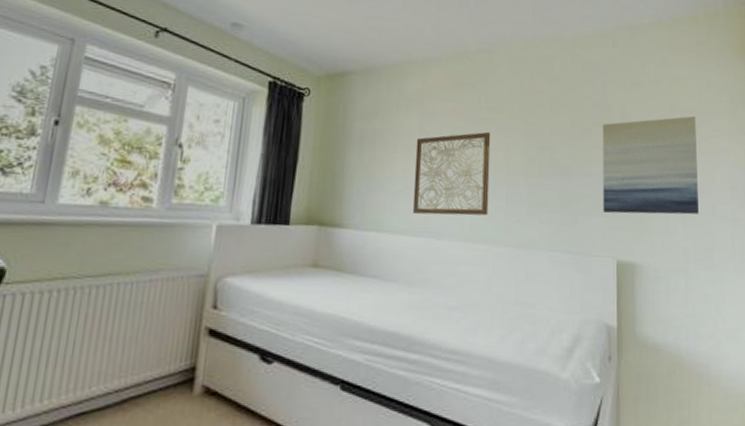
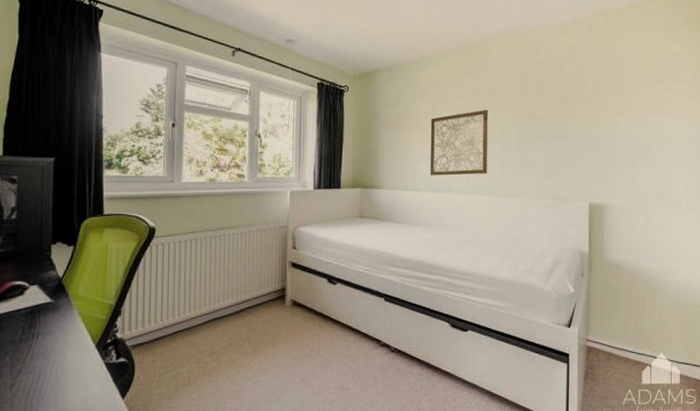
wall art: present [602,115,699,215] -> none [579,83,659,167]

